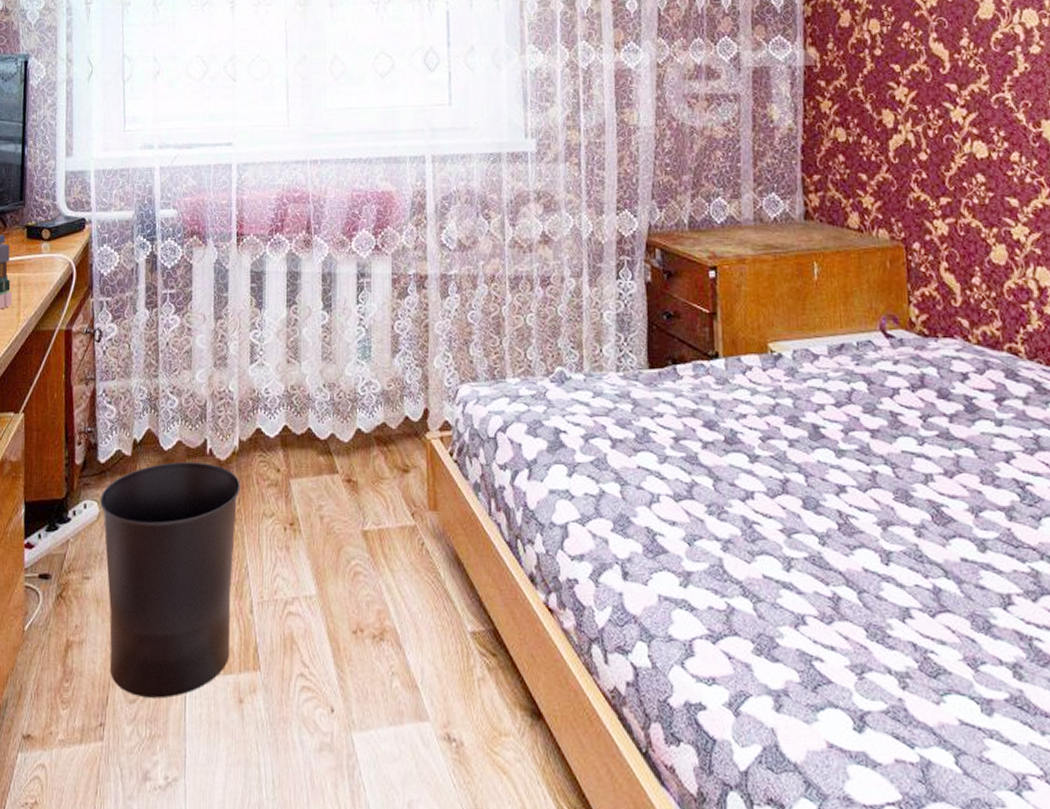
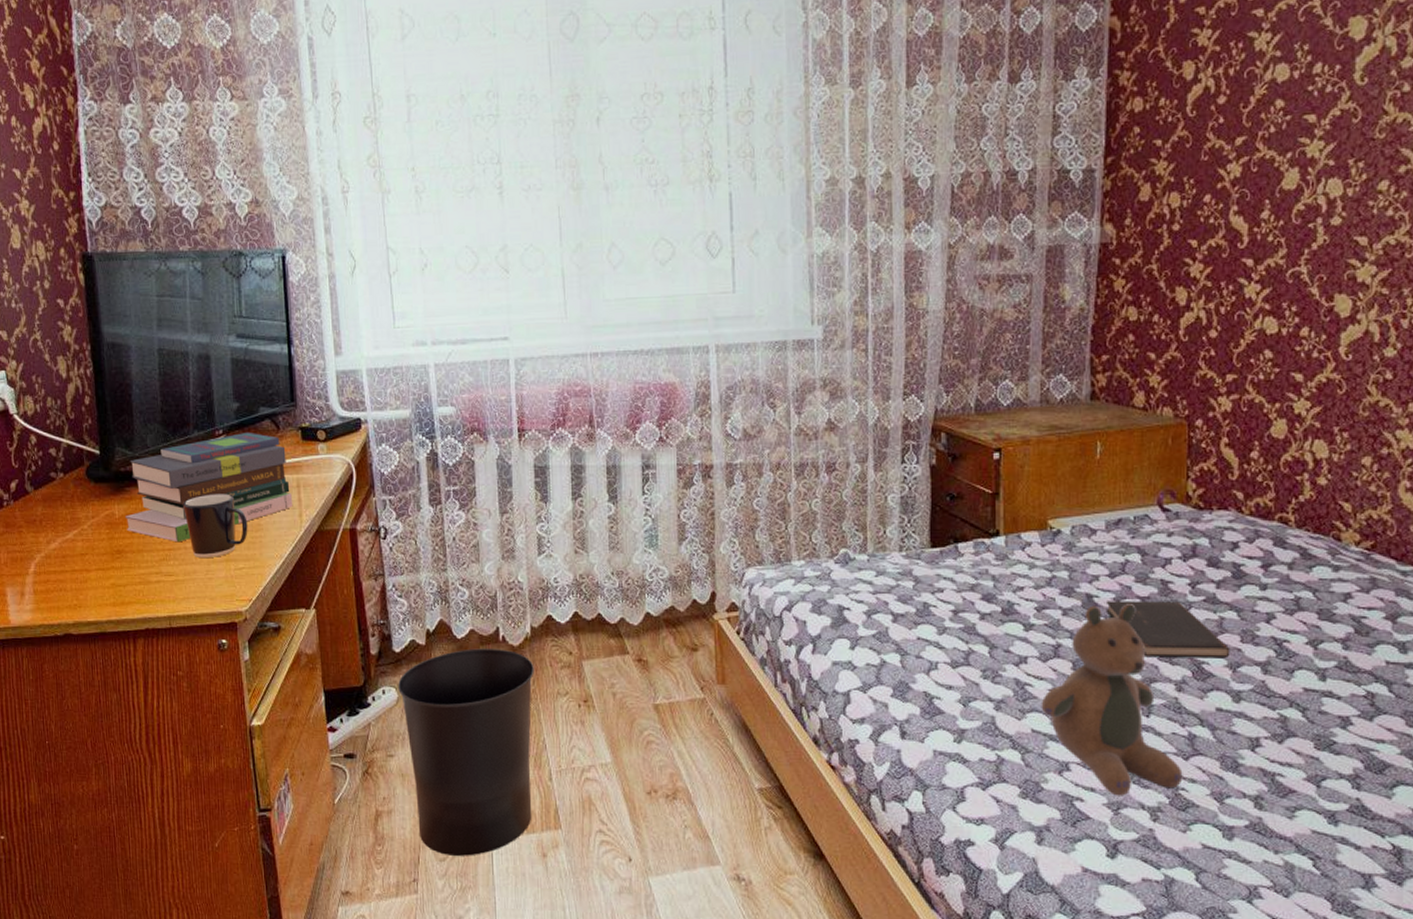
teddy bear: none [771,435,931,658] -> present [1041,602,1183,796]
hardcover book: none [833,432,971,502] -> present [1105,601,1230,659]

